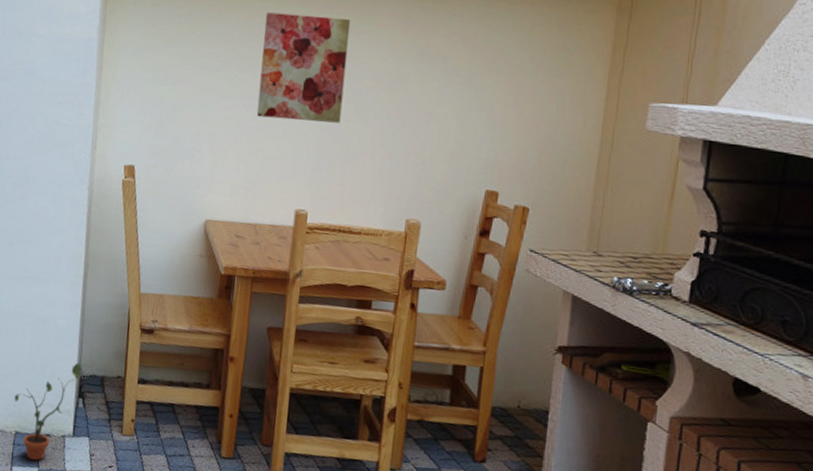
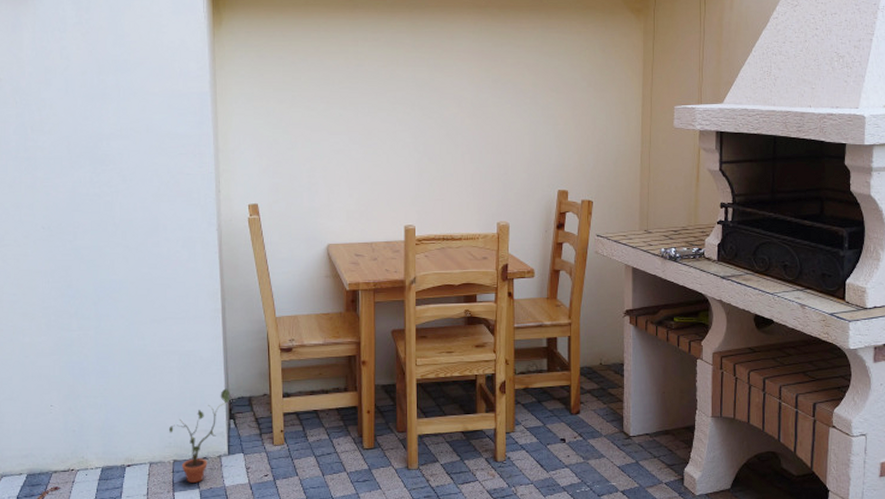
wall art: present [256,12,351,123] -> none [361,56,434,148]

